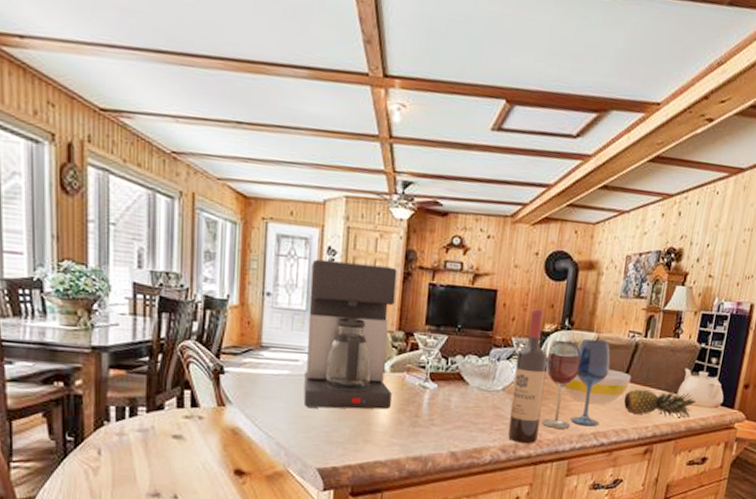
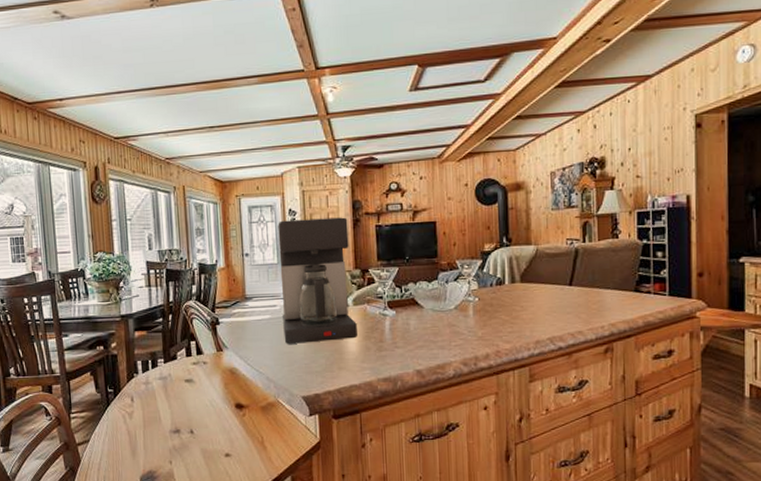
wine bottle: present [508,309,548,445] -> none [463,232,495,356]
wineglass: present [542,340,582,429] -> none [492,256,525,338]
bowl: present [563,369,632,405] -> none [512,276,577,312]
wineglass: present [570,339,611,427] -> none [520,251,554,333]
fruit: present [623,389,697,419] -> none [573,287,649,315]
teapot: present [676,368,724,409] -> none [627,265,679,302]

